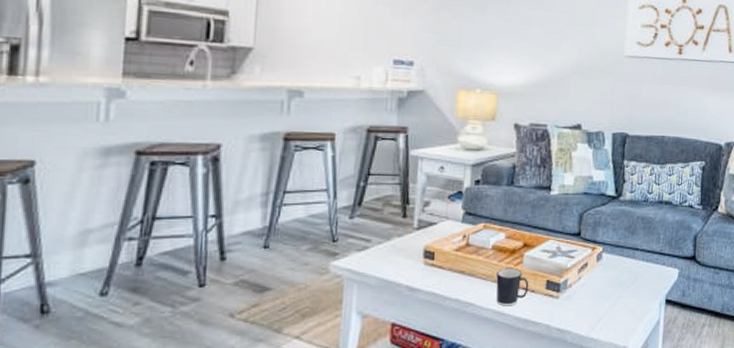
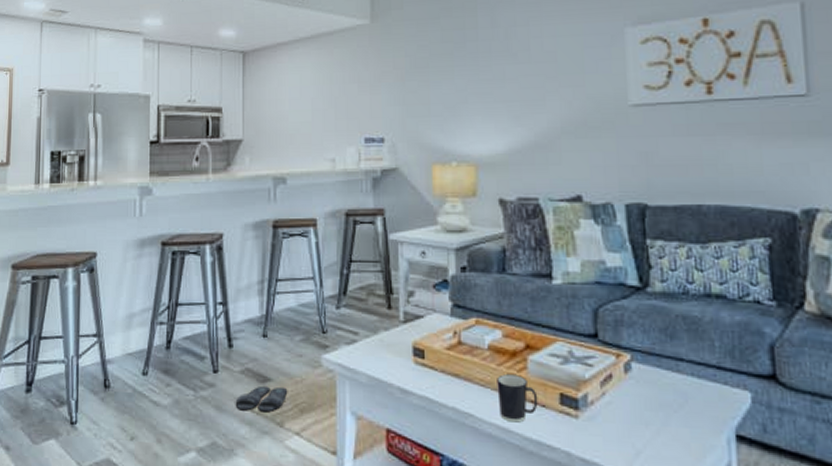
slippers: none [226,295,289,322] -> present [236,385,288,413]

